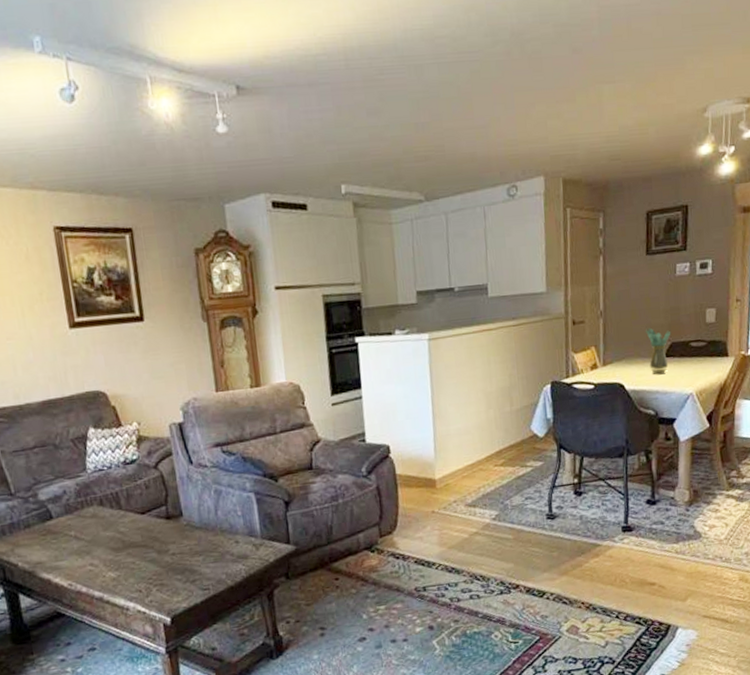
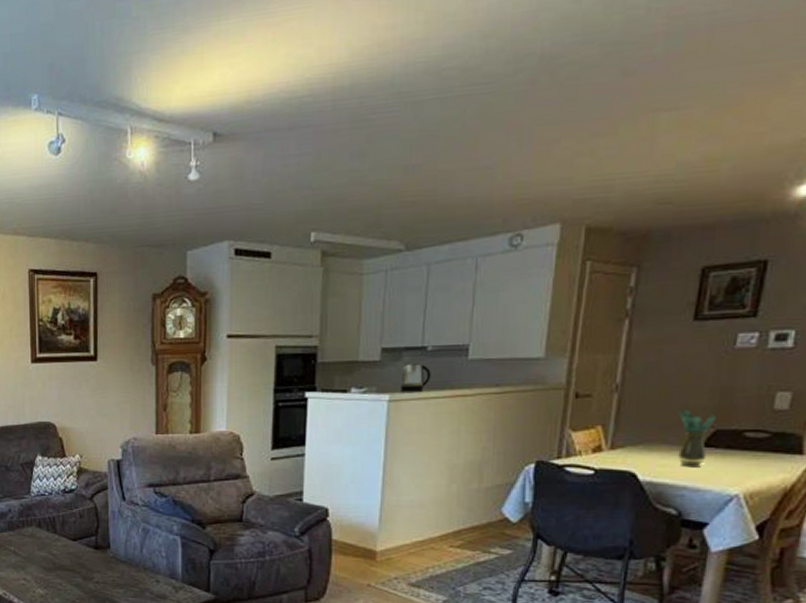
kettle: none [435,302,461,331] -> present [401,362,431,393]

